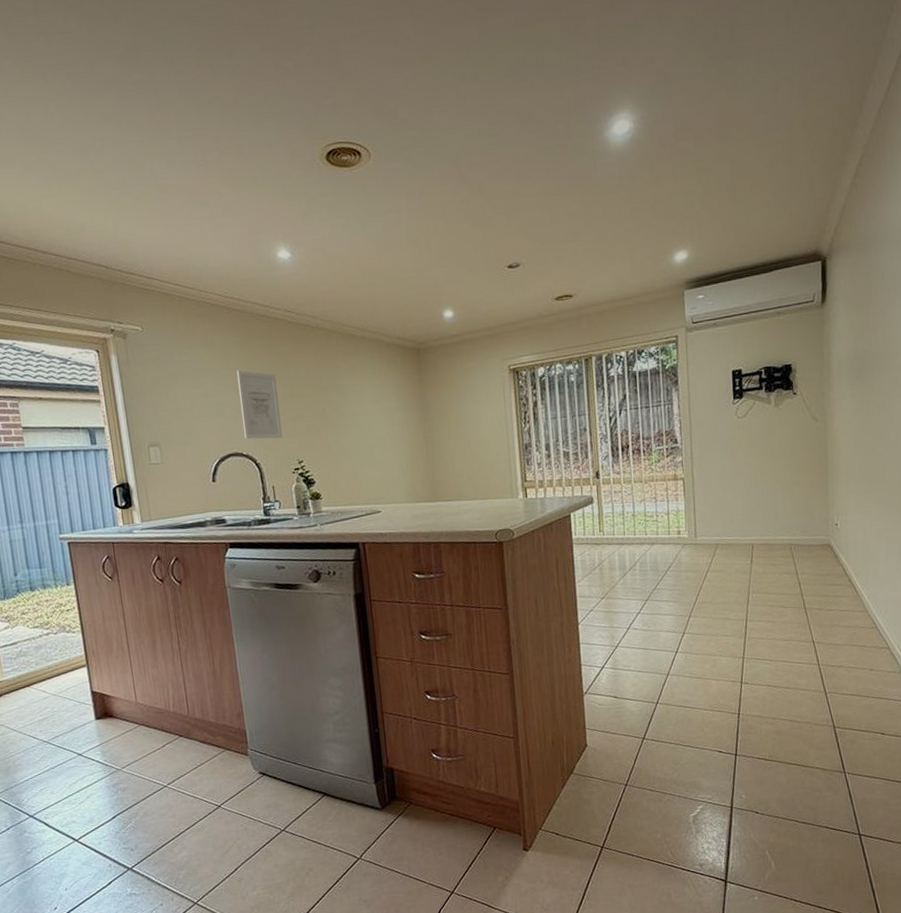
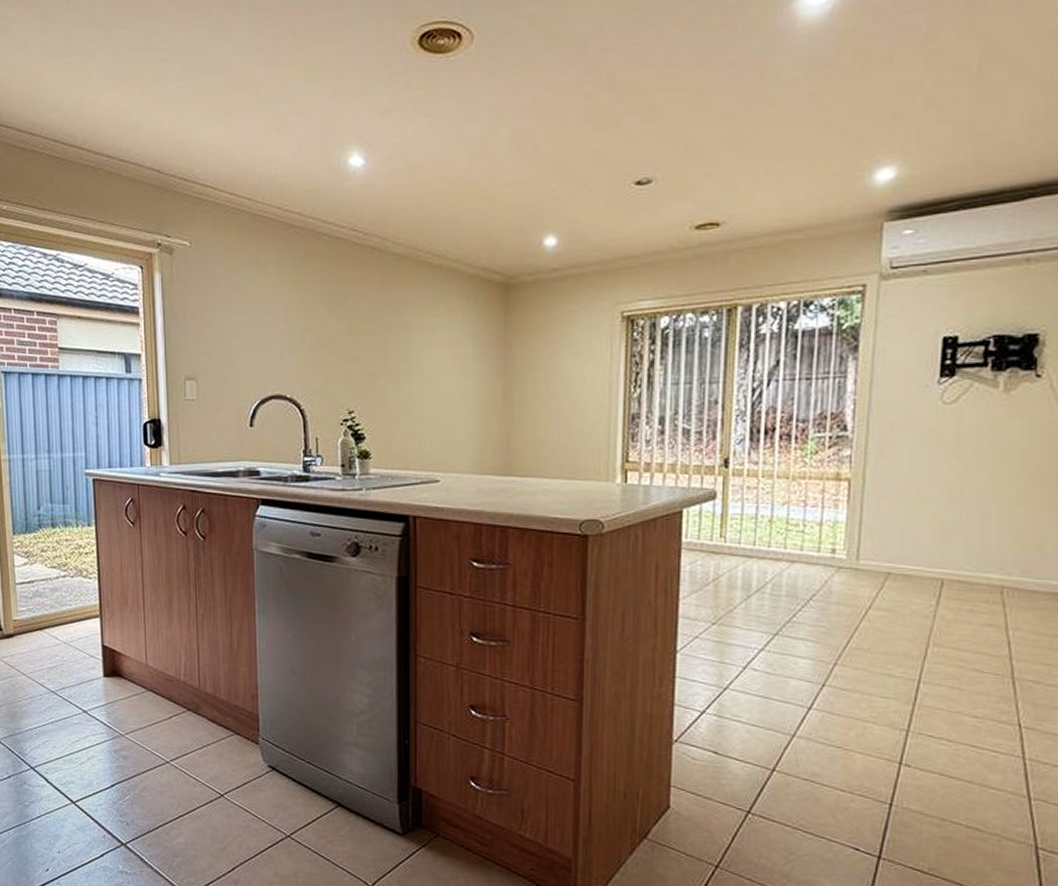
wall art: present [236,370,283,440] -> none [288,298,333,383]

